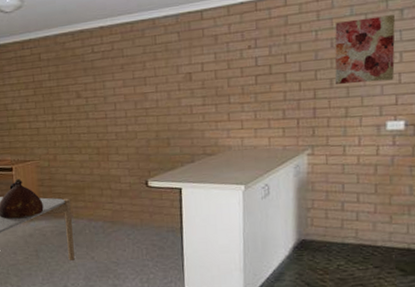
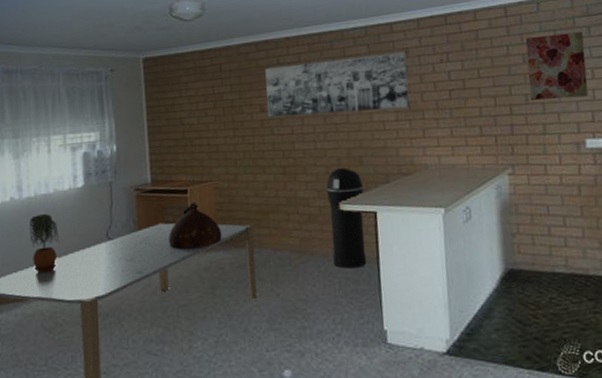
wall art: none [80,39,217,103] -> present [265,52,410,118]
trash can: none [136,149,172,237] -> present [326,168,367,269]

